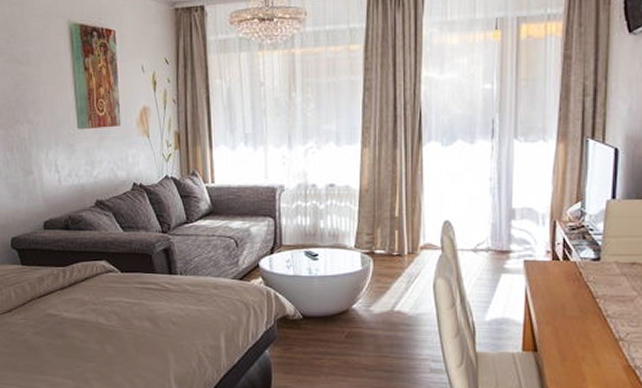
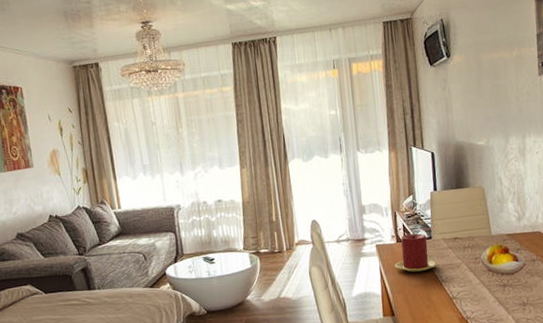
candle: none [546,251,603,300] -> present [395,233,437,272]

